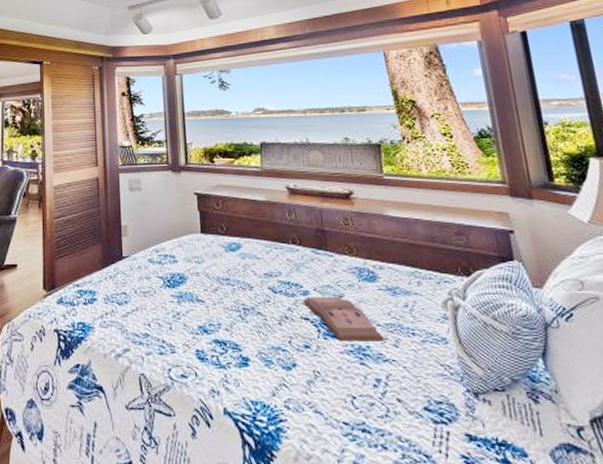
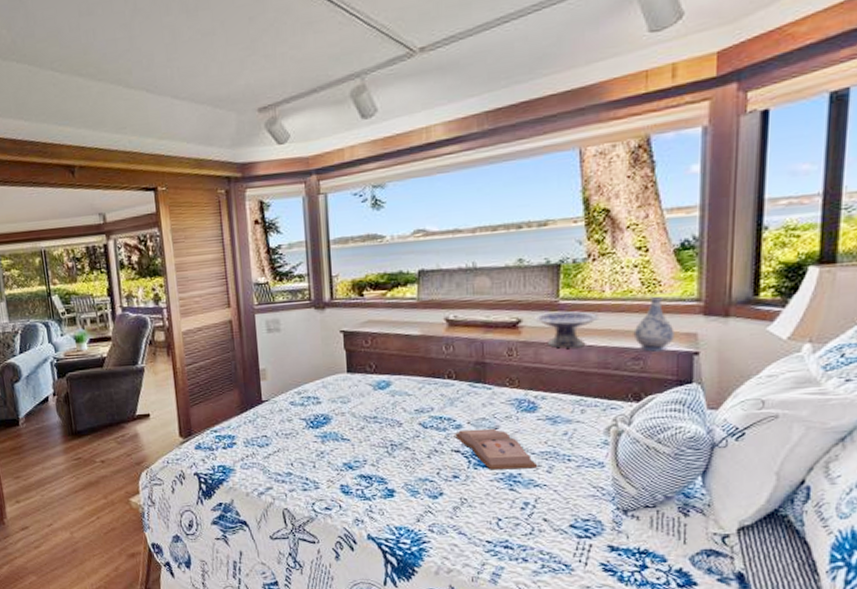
decorative bowl: none [363,186,421,221] -> present [533,311,600,349]
vase: none [452,176,490,228] -> present [633,295,674,352]

